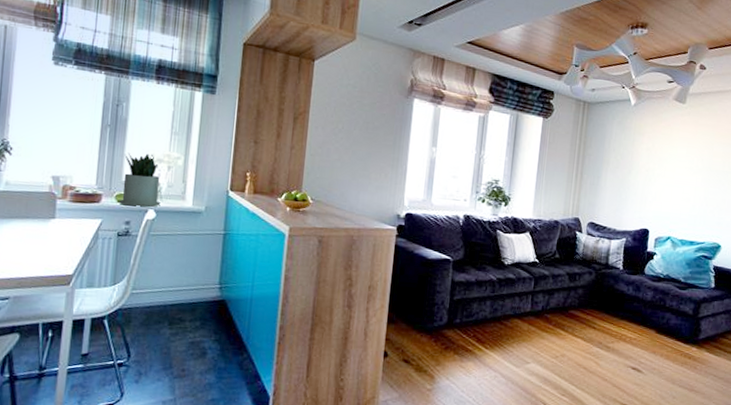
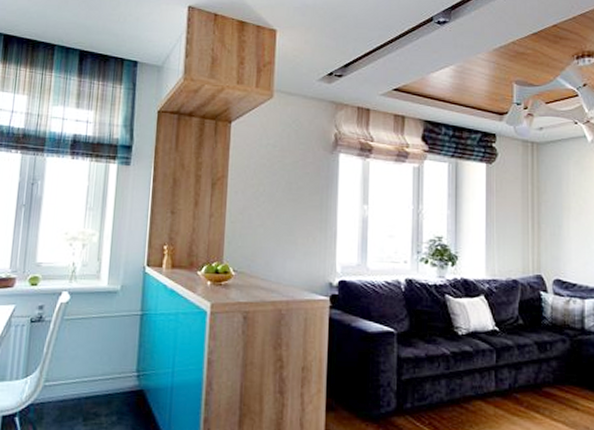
planter: present [119,153,161,207] -> none [32,232,75,290]

